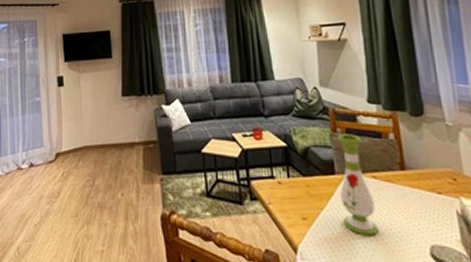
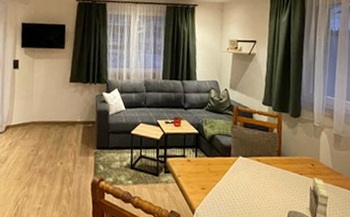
vase: present [337,133,379,236] -> none [231,126,256,203]

